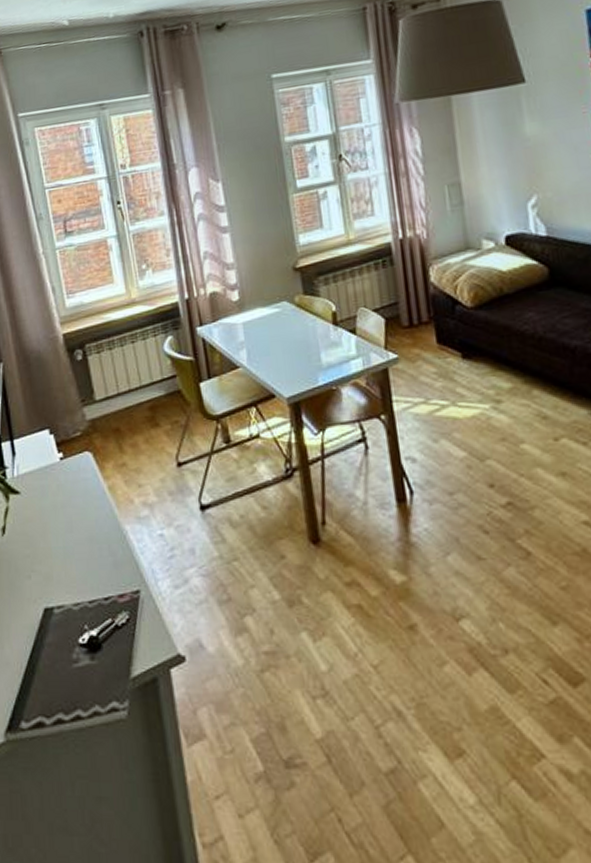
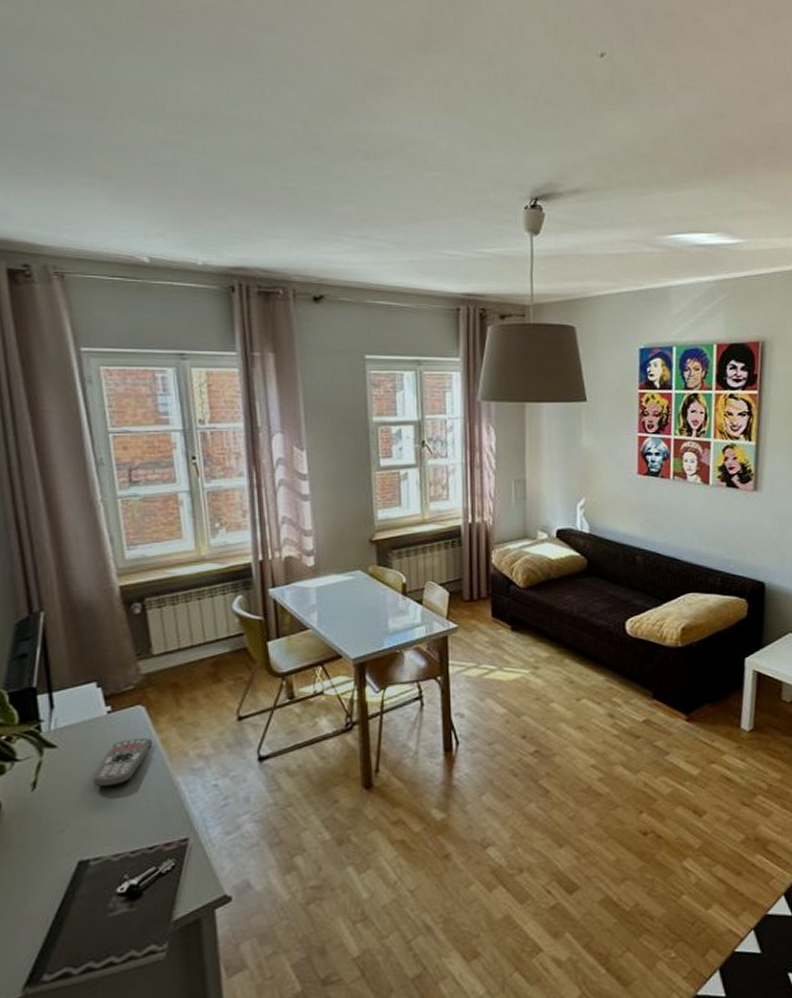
remote control: none [52,485,102,534] -> present [93,738,153,787]

